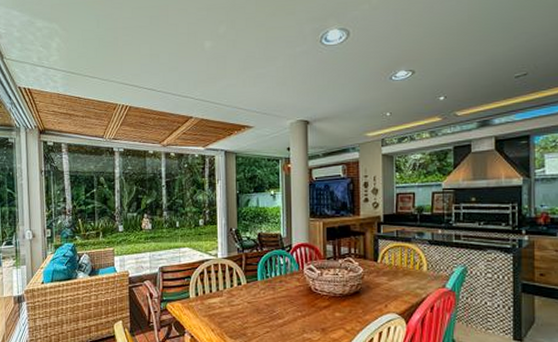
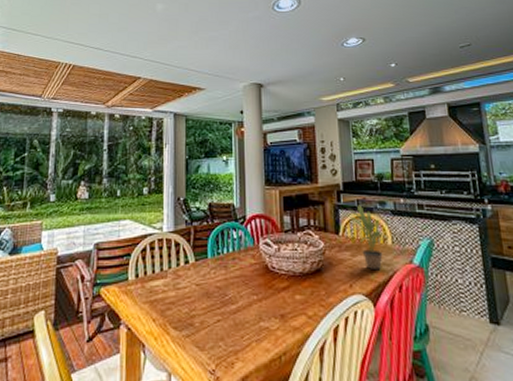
potted plant: none [385,235,423,294] -> present [347,205,387,271]

